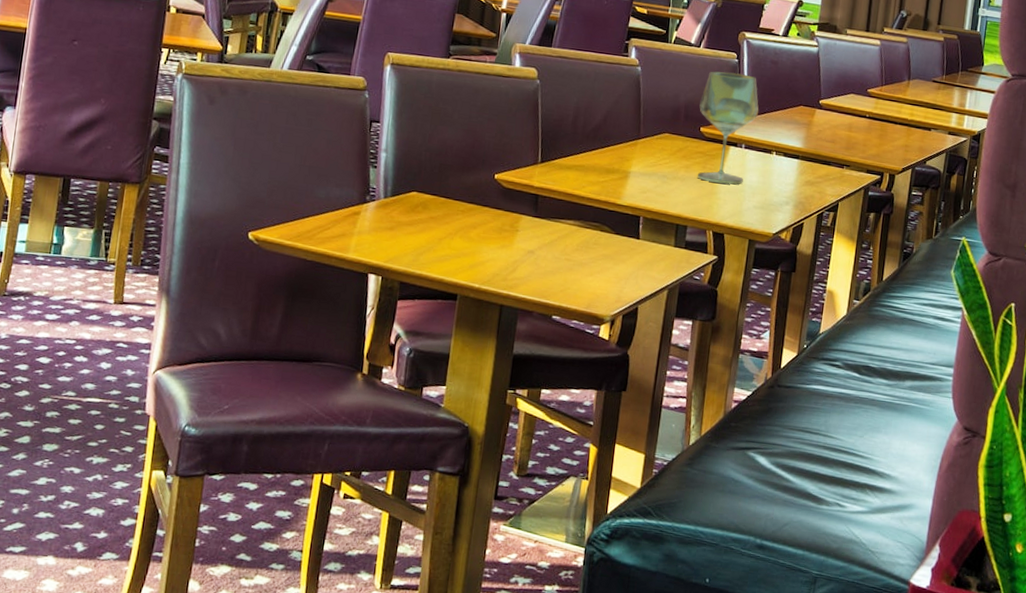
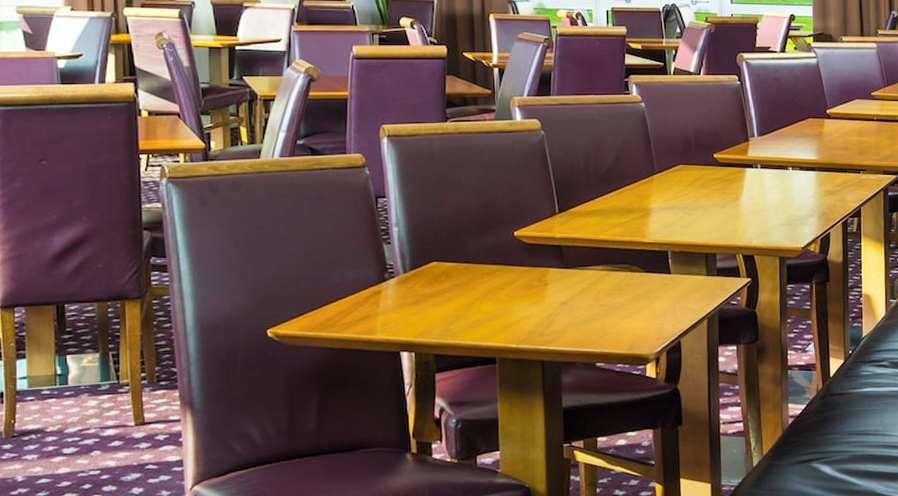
wine glass: present [697,71,759,185] -> none [709,95,769,206]

